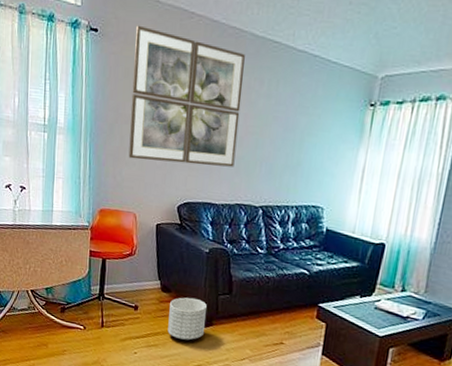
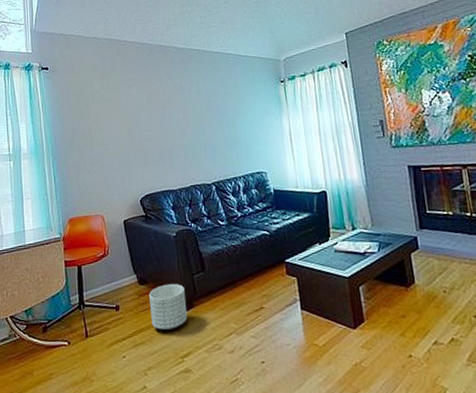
wall art: present [128,25,245,167] -> none [80,58,183,167]

